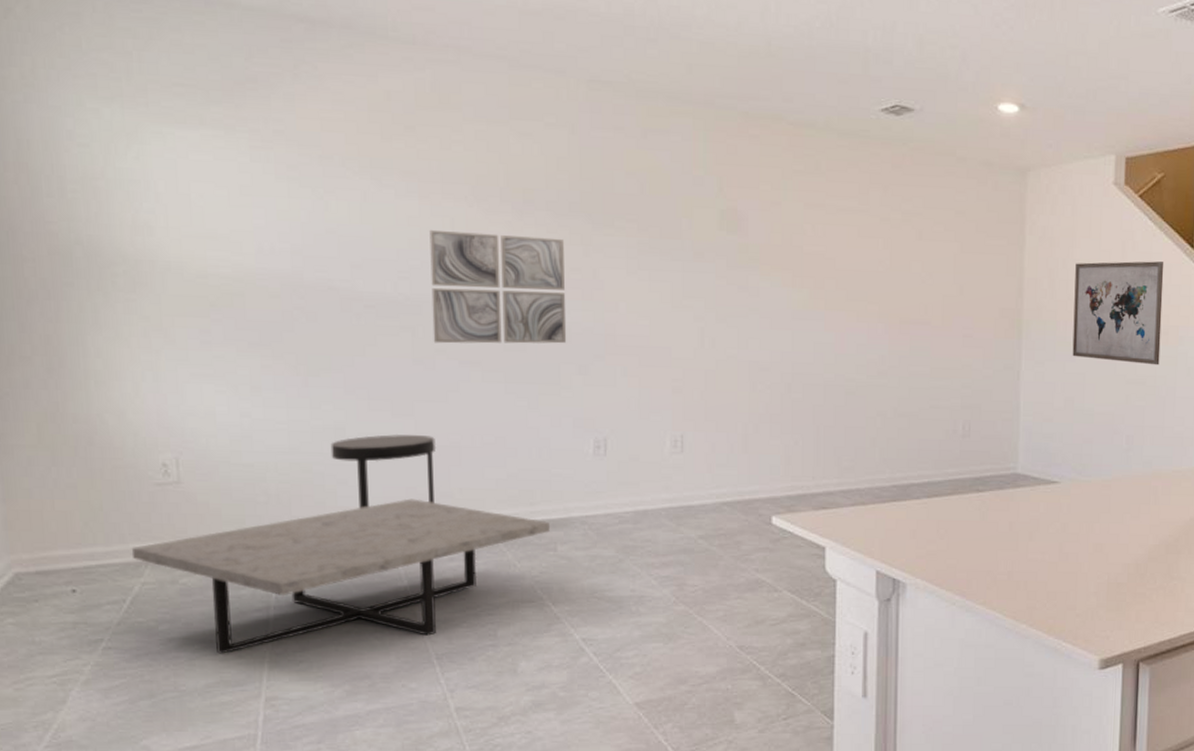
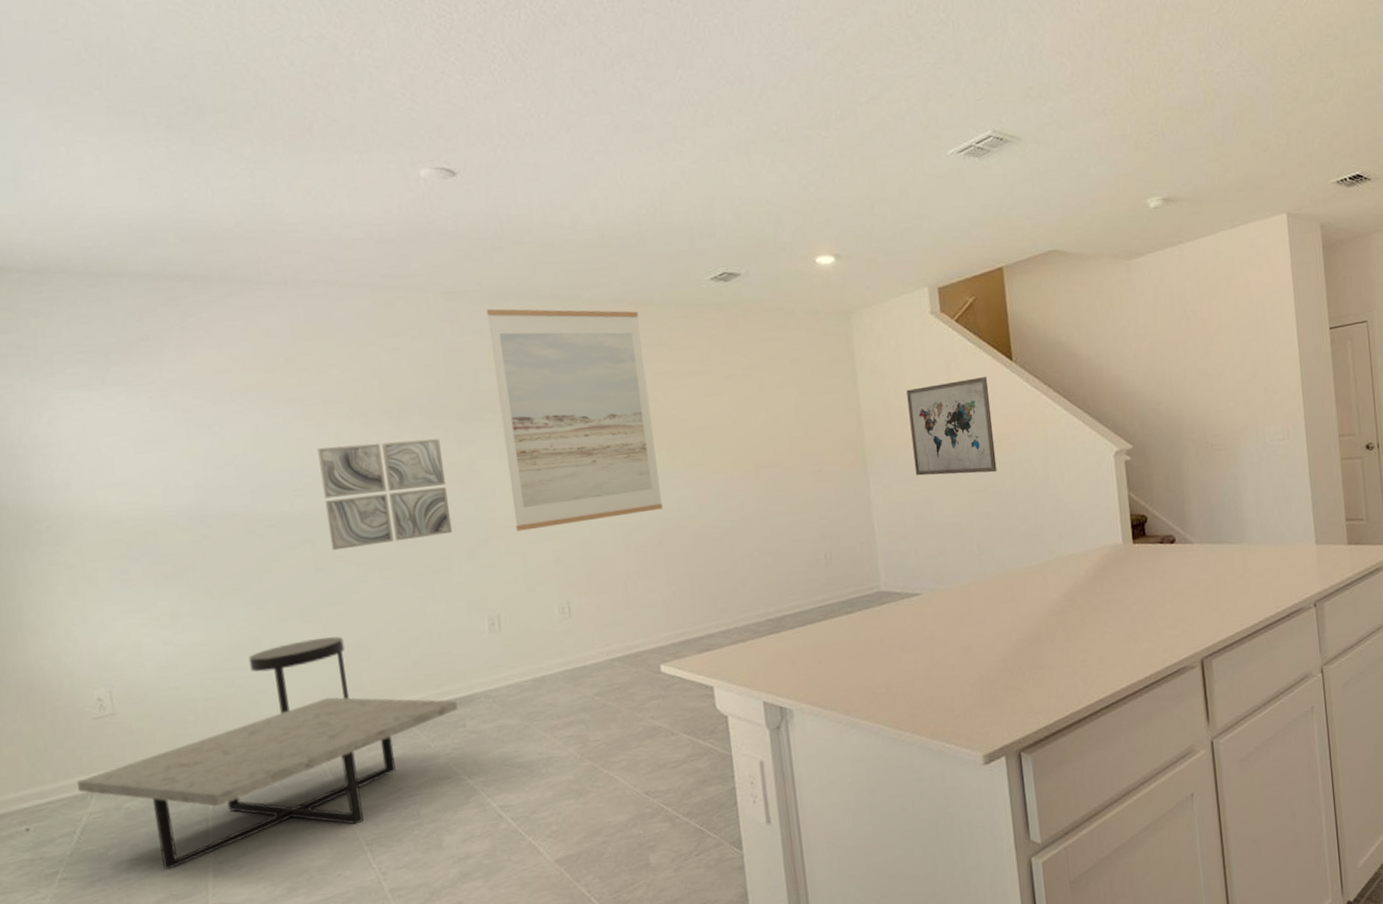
wall art: none [631,106,797,353] -> present [486,308,663,532]

